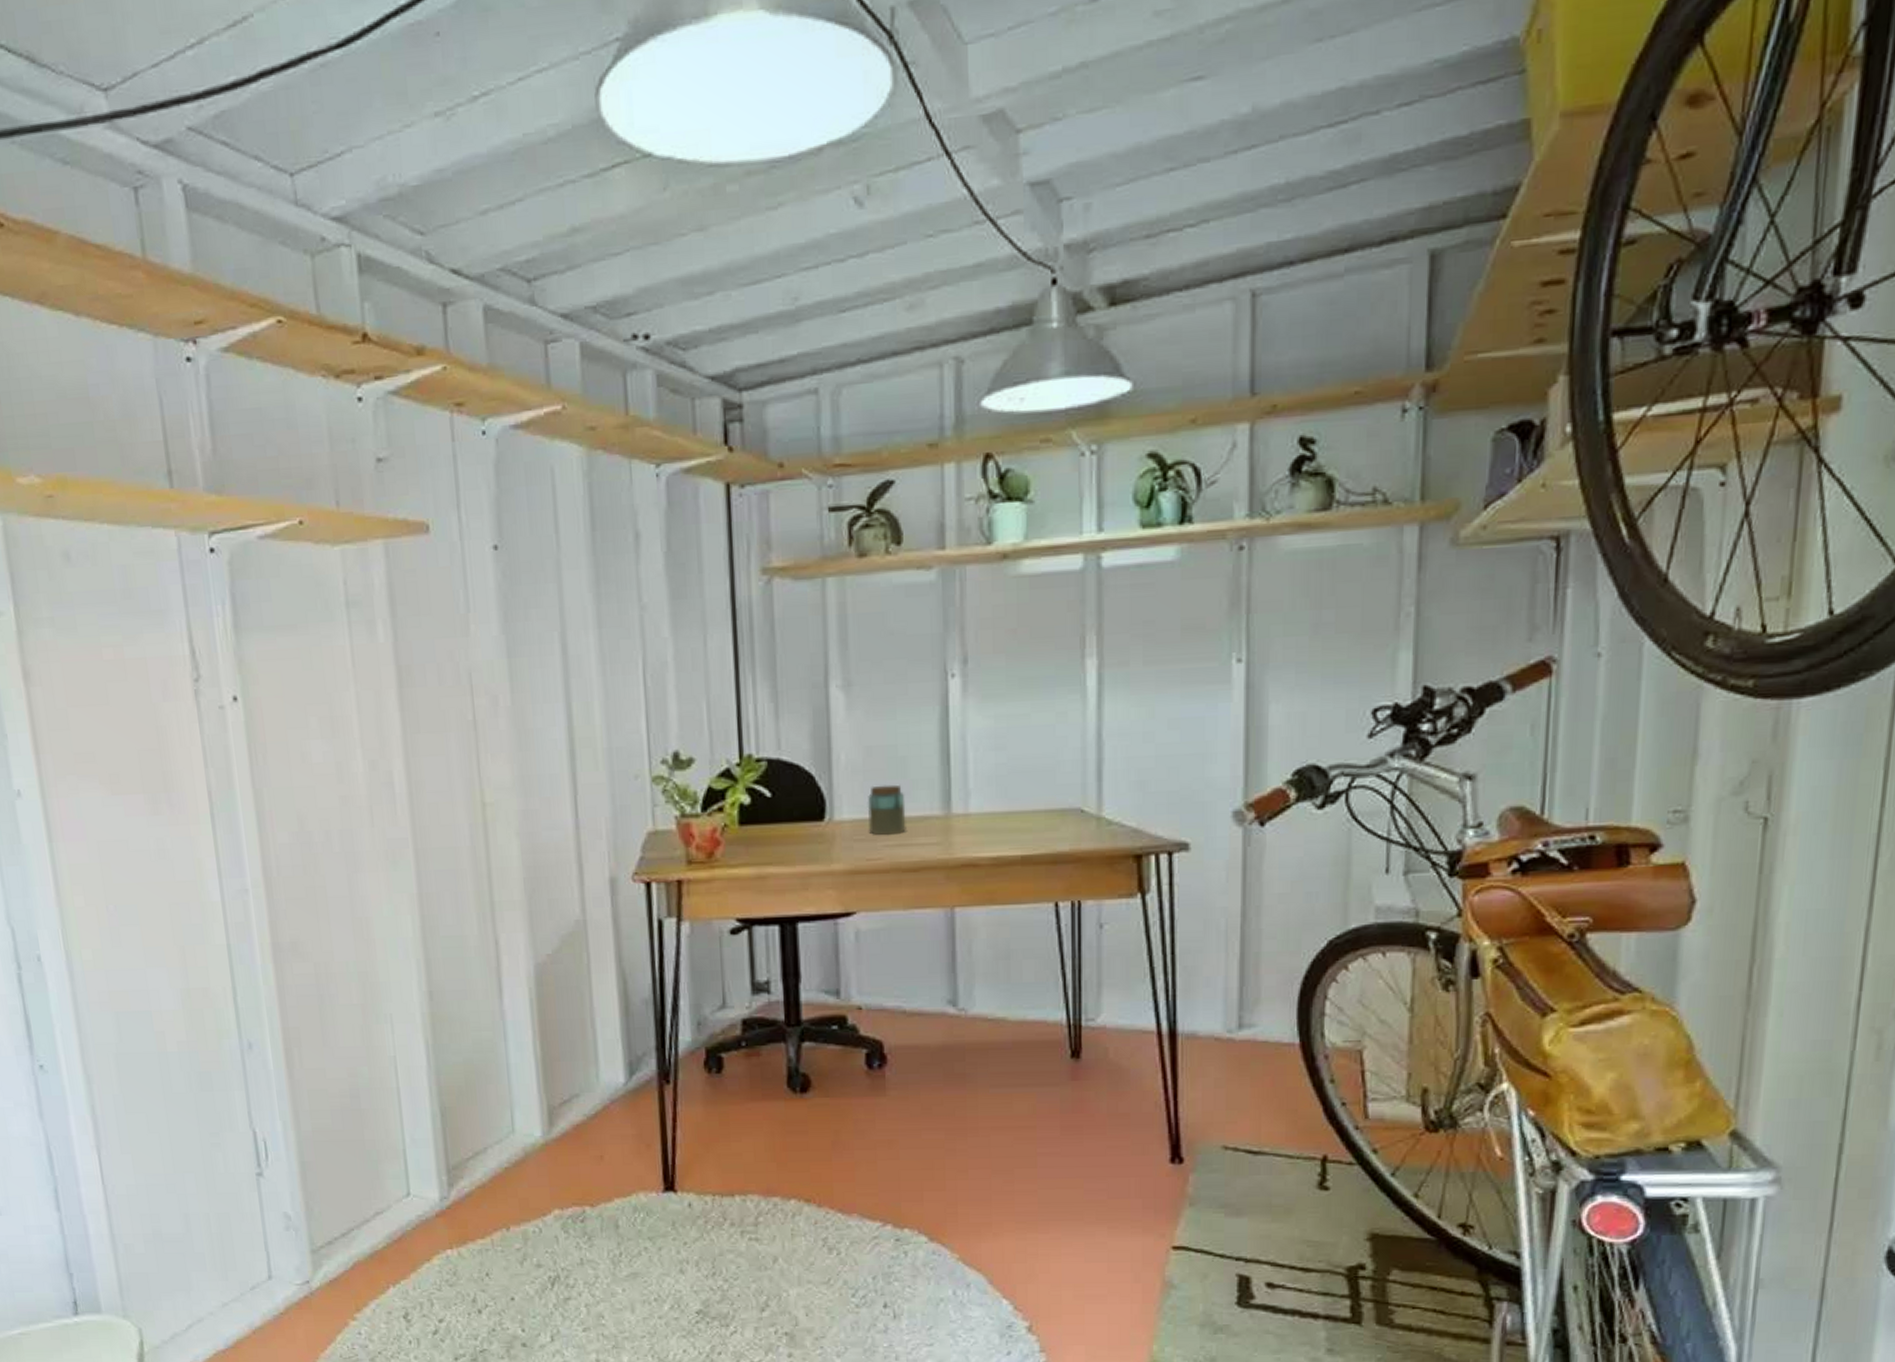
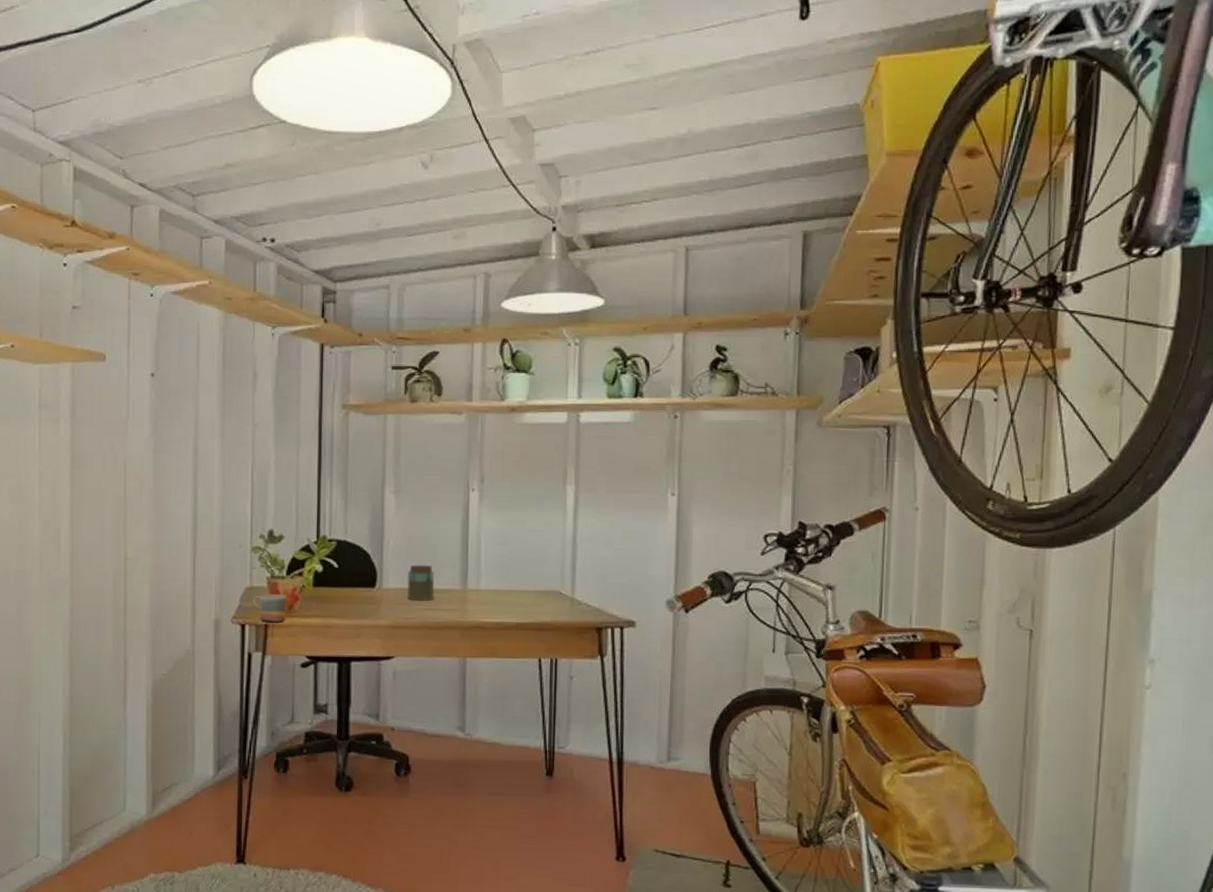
mug: none [659,838,705,878] -> present [253,594,287,623]

